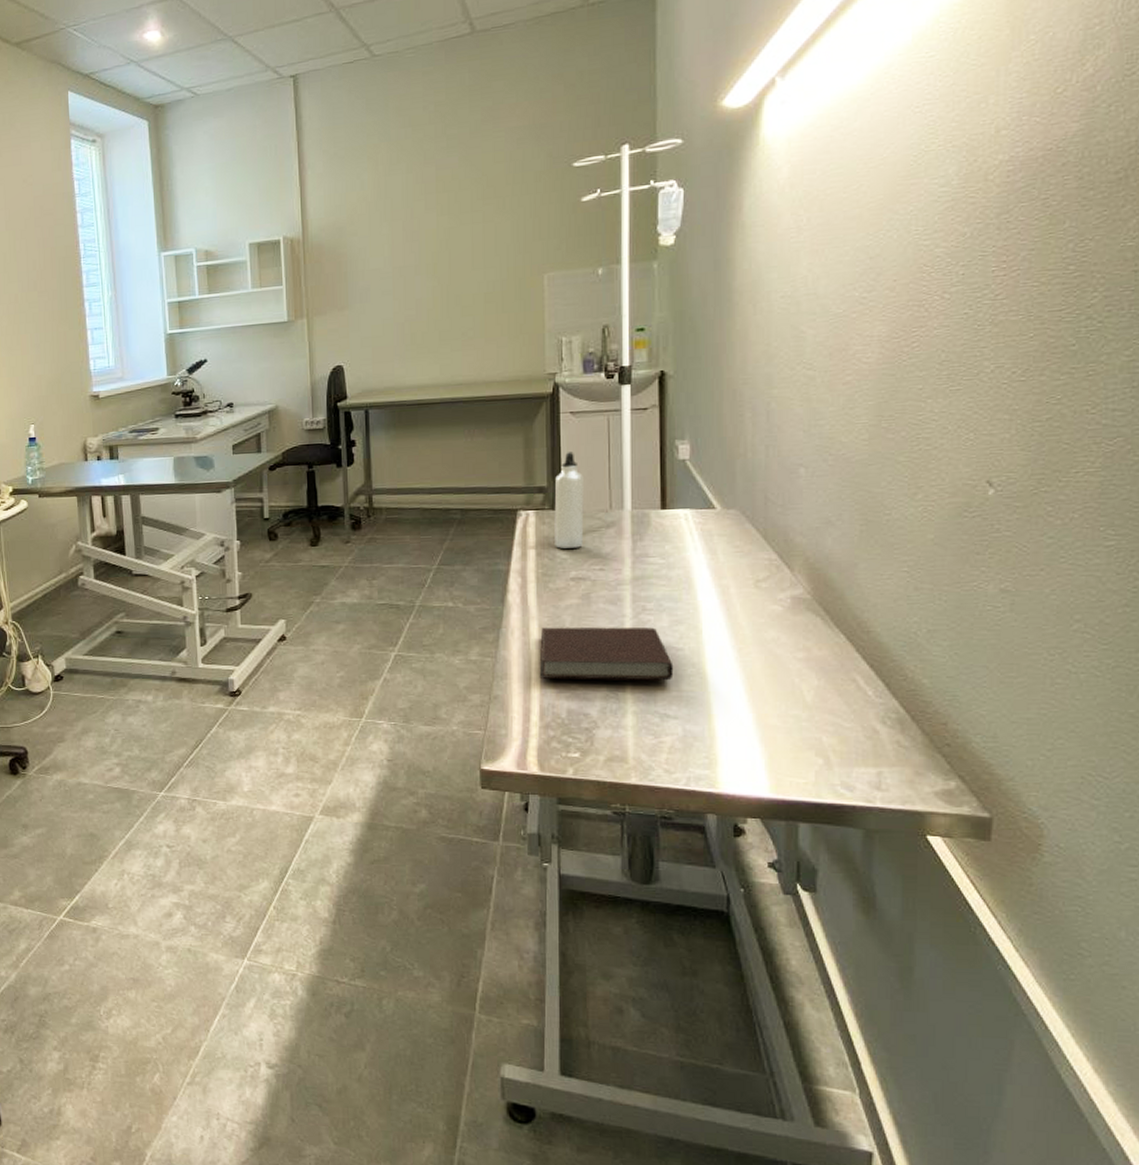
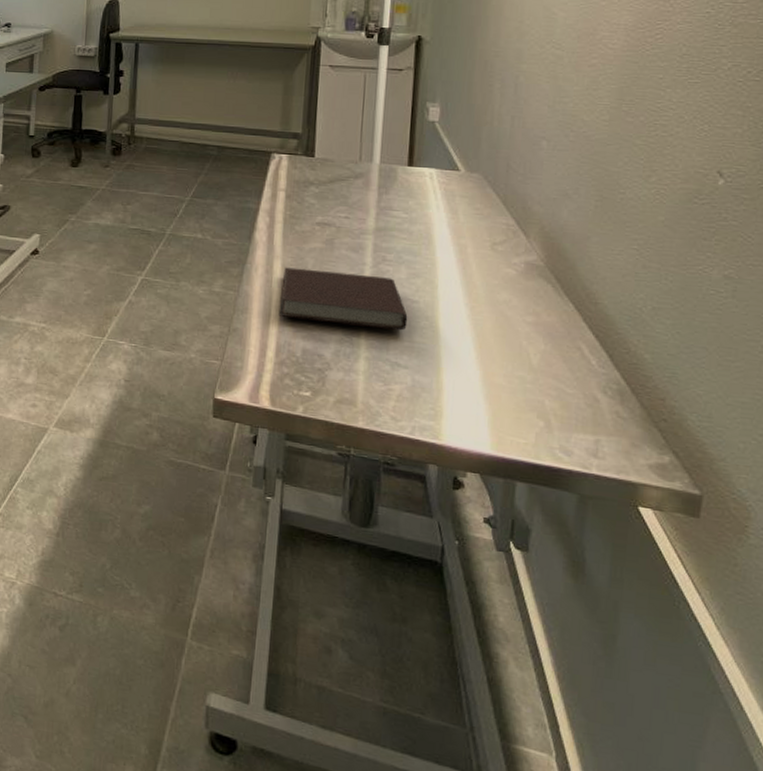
water bottle: present [554,452,584,549] -> none [304,103,337,195]

